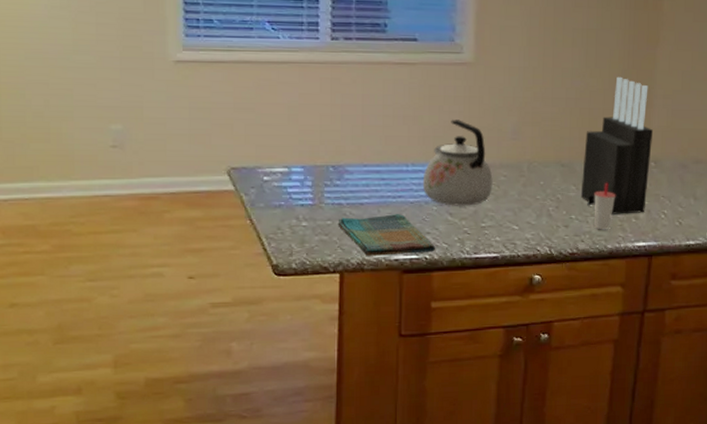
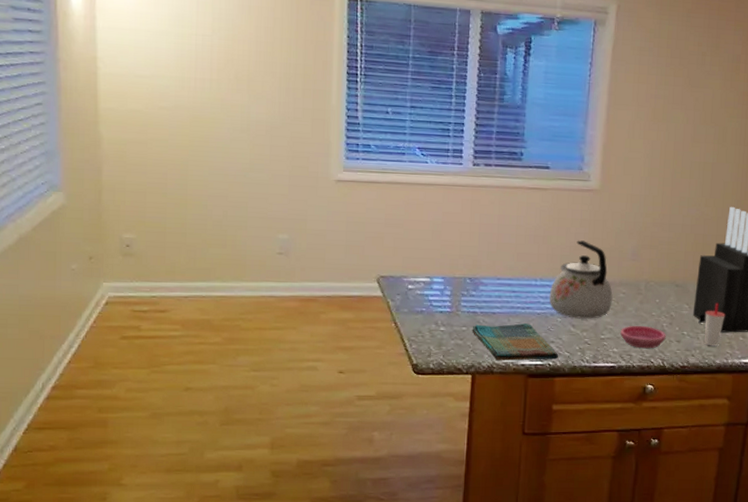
saucer: none [503,210,553,236] -> present [620,325,666,349]

